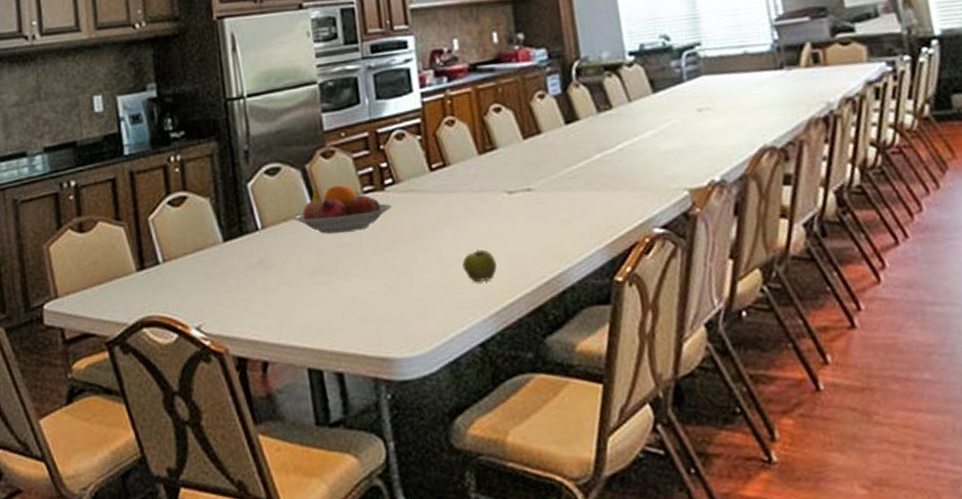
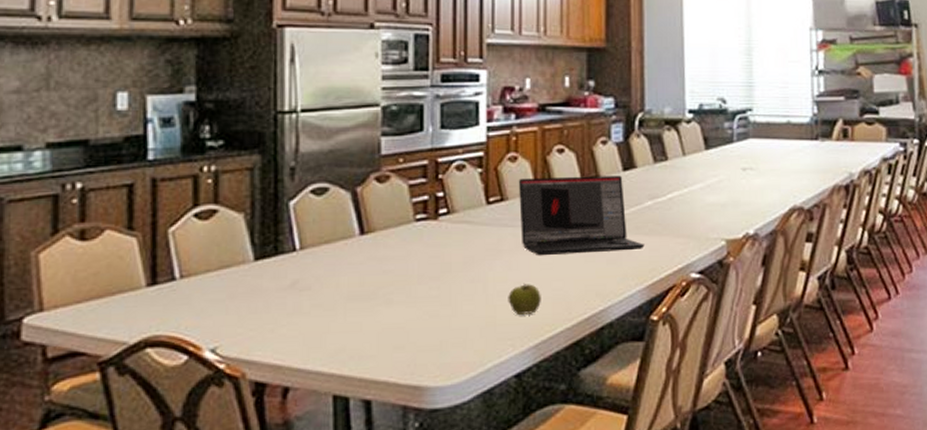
fruit bowl: present [293,185,392,234] -> none [336,211,443,259]
laptop: none [458,129,599,221] -> present [518,175,645,256]

